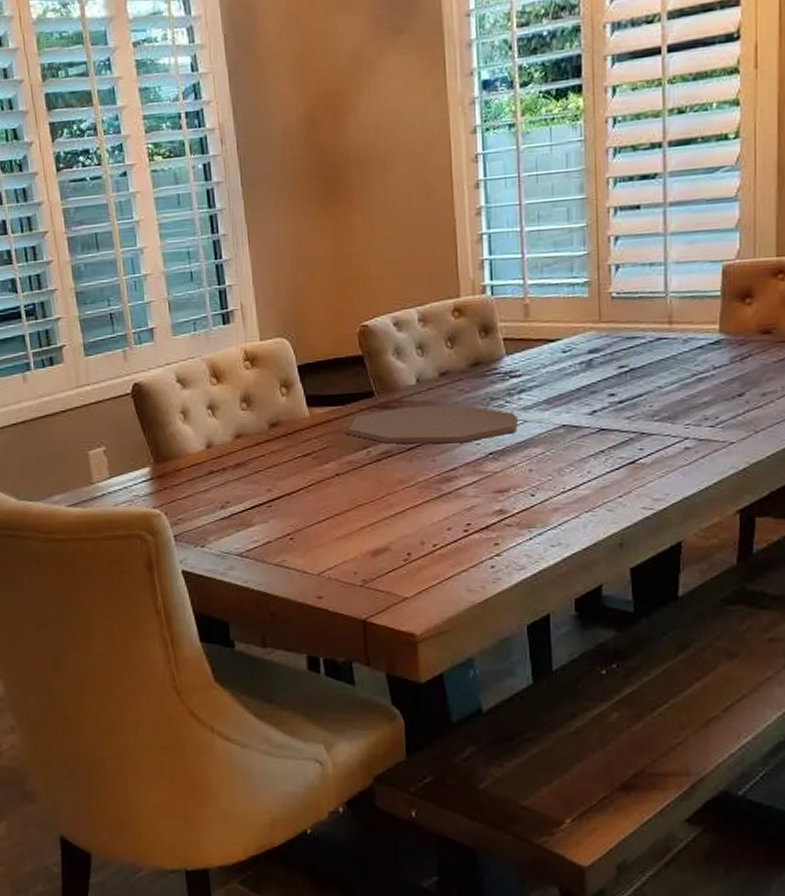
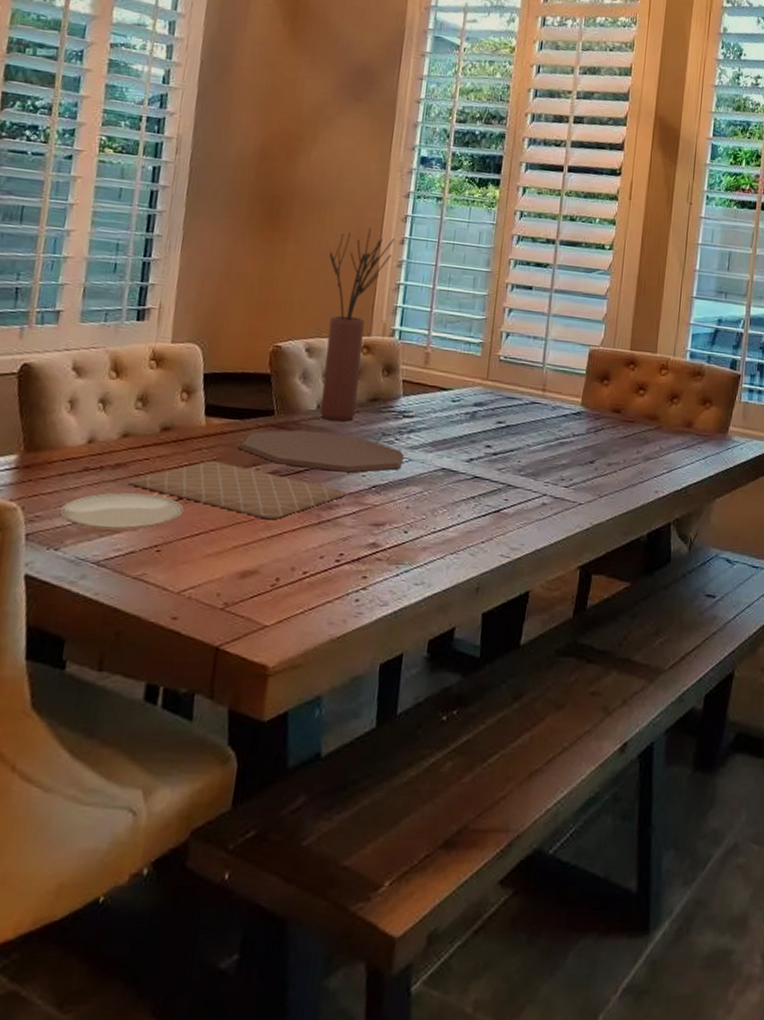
plate: none [197,487,307,525] -> present [59,492,184,530]
placemat: none [251,449,463,499] -> present [128,460,346,520]
vase: none [398,177,469,393] -> present [320,227,396,422]

